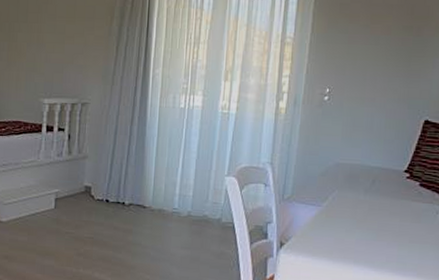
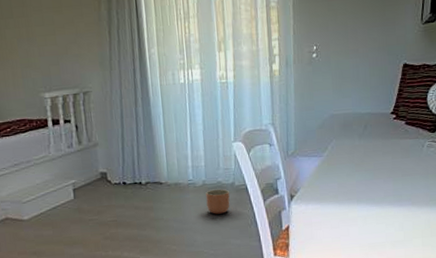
planter: none [188,222,214,250] -> present [206,188,230,214]

